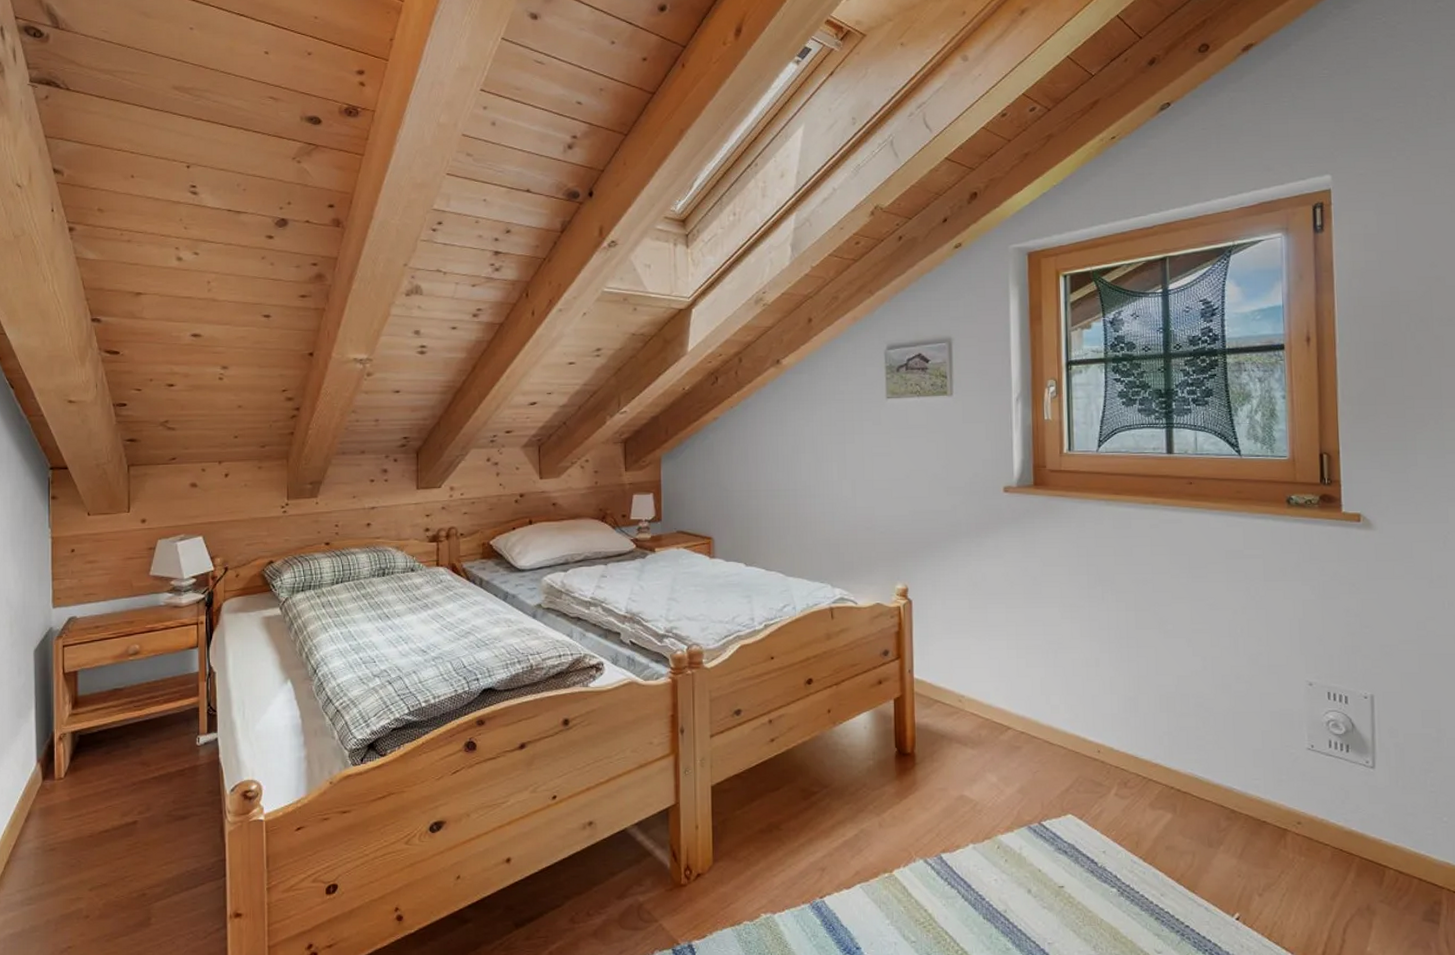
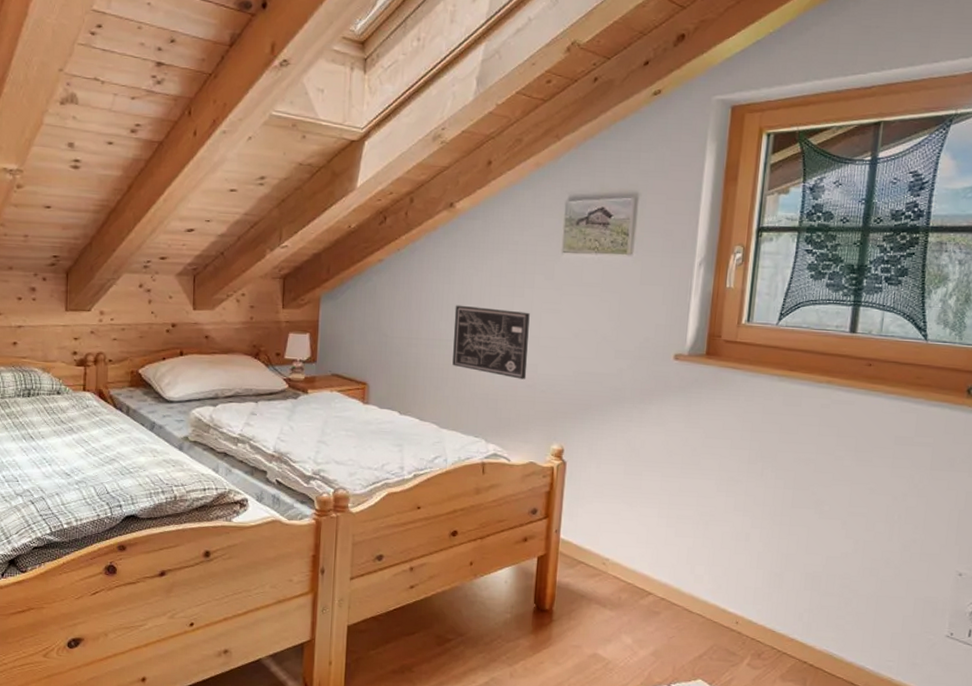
wall art: none [790,455,865,523] -> present [452,305,530,380]

